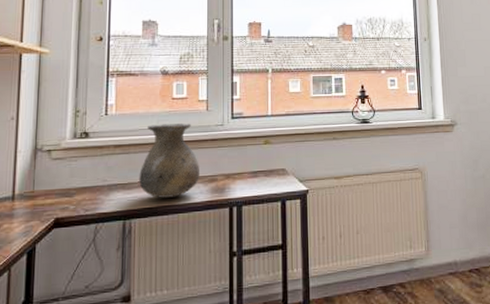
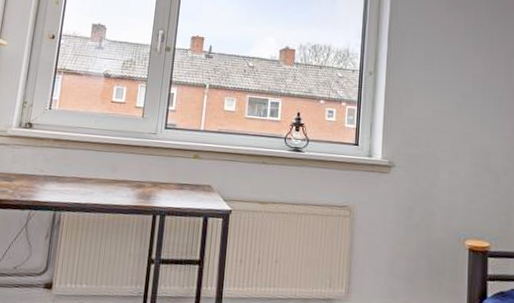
vase: present [139,123,199,198] -> none [72,124,130,197]

